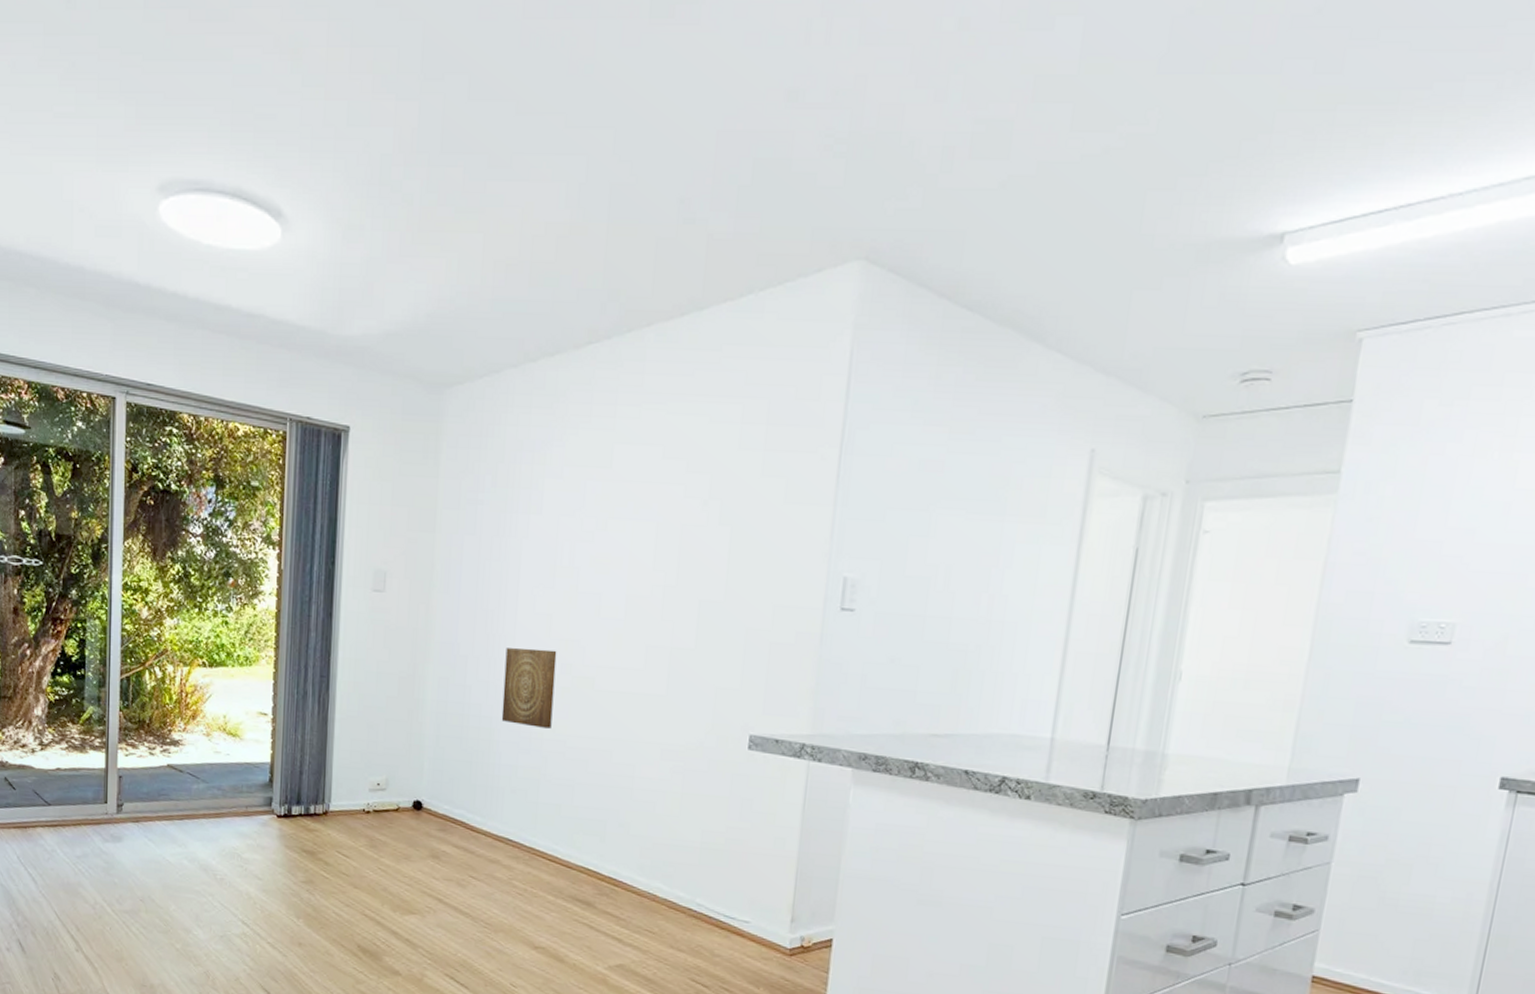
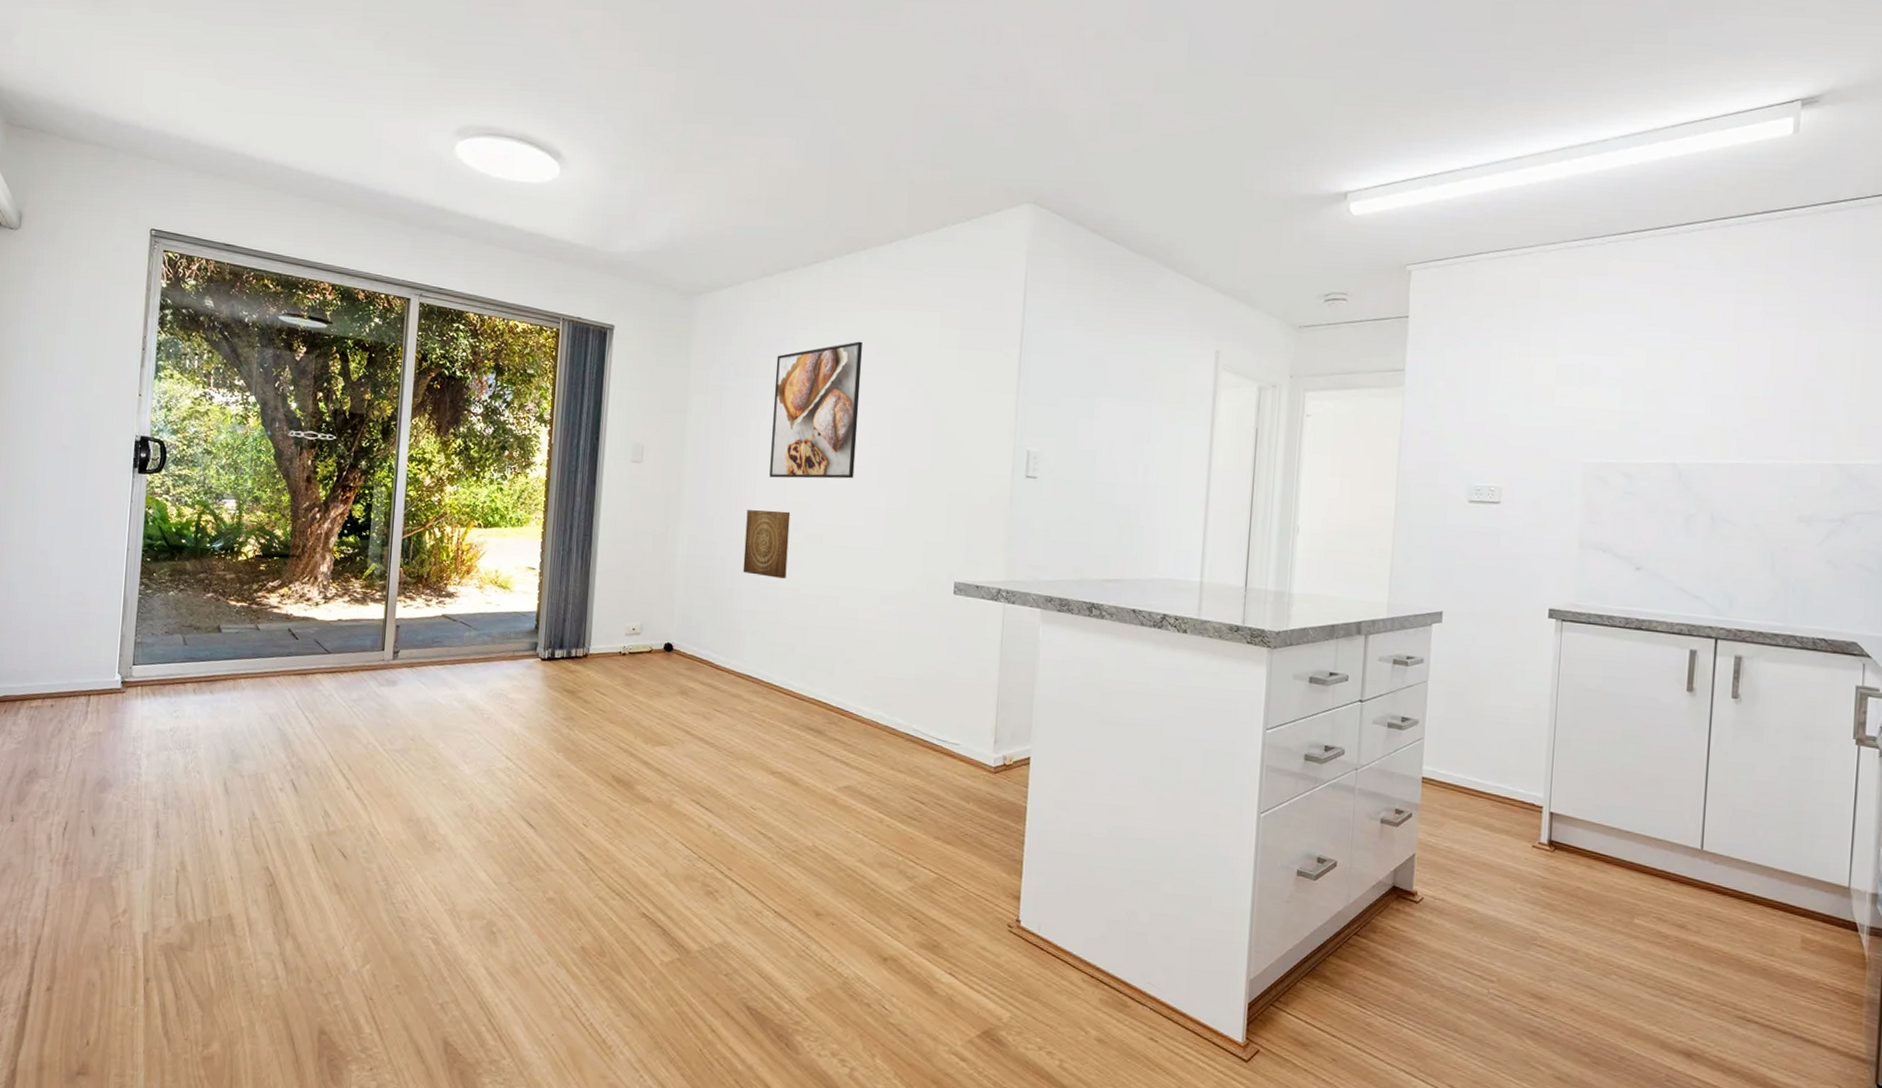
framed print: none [532,442,645,612] -> present [769,341,862,479]

